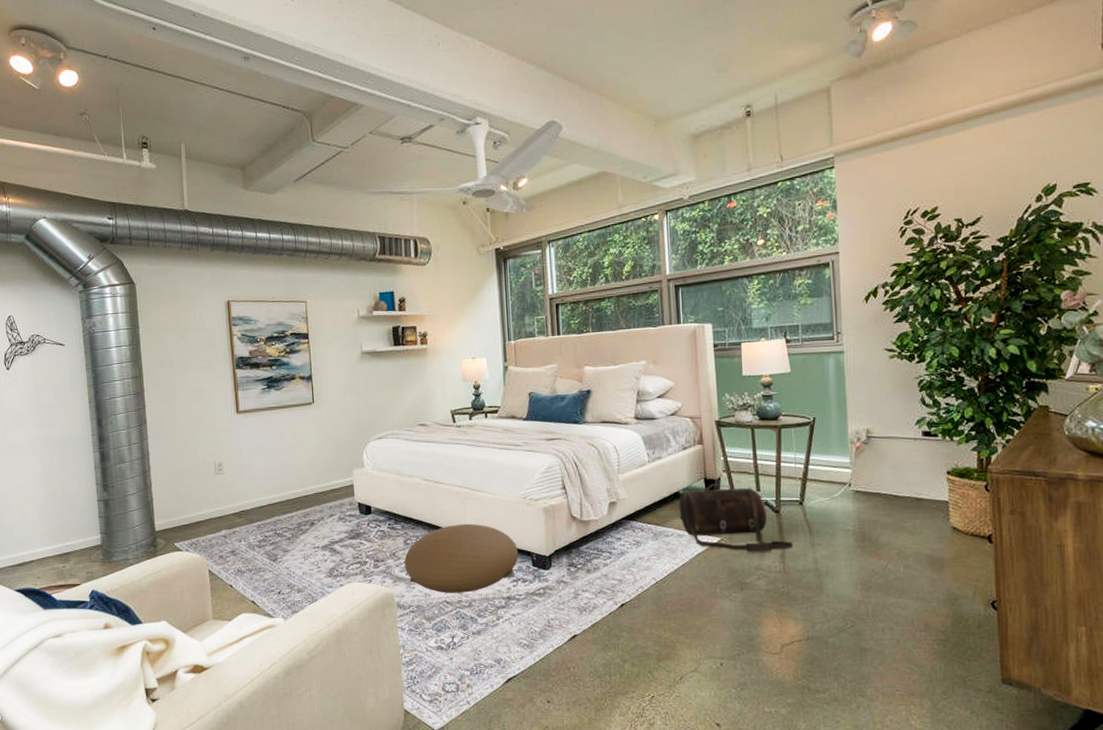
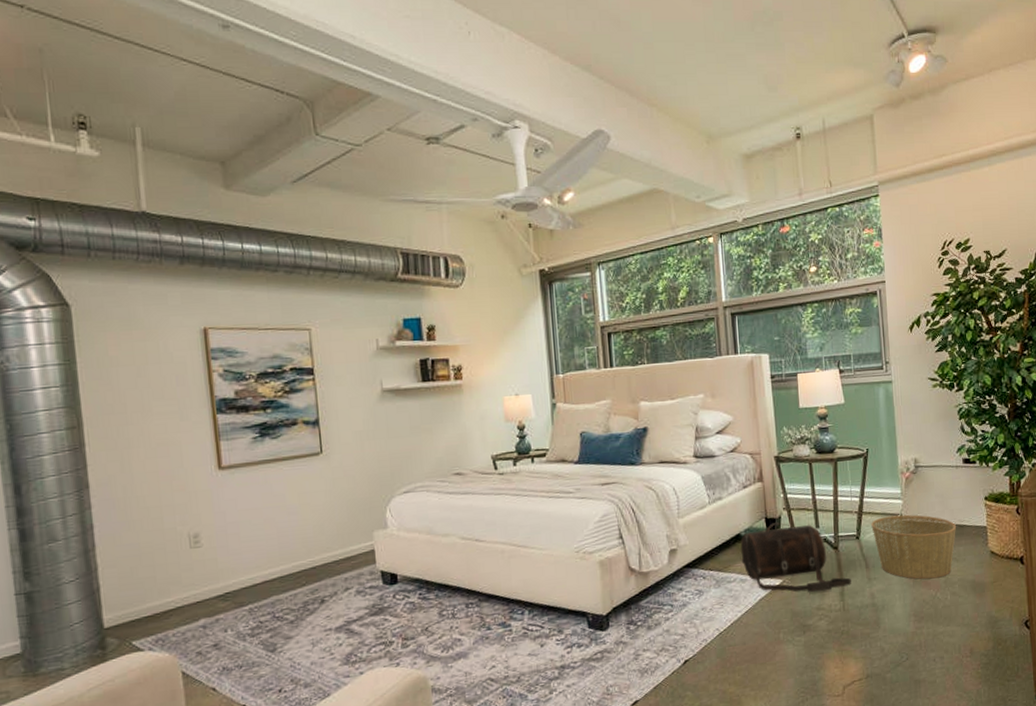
pouf: present [404,523,518,593] -> none [439,585,572,670]
basket: none [816,484,913,550] -> present [871,514,957,580]

